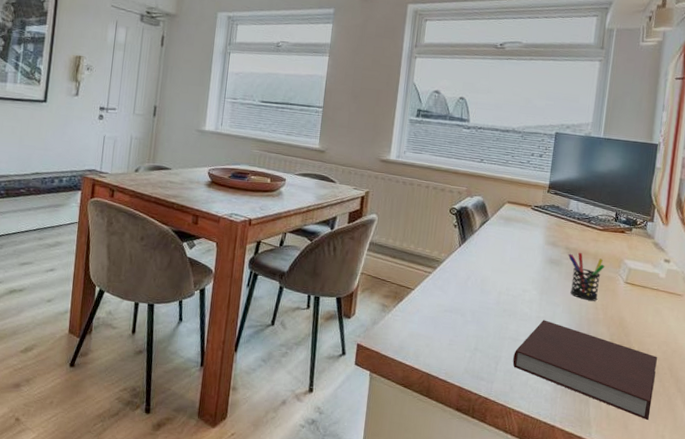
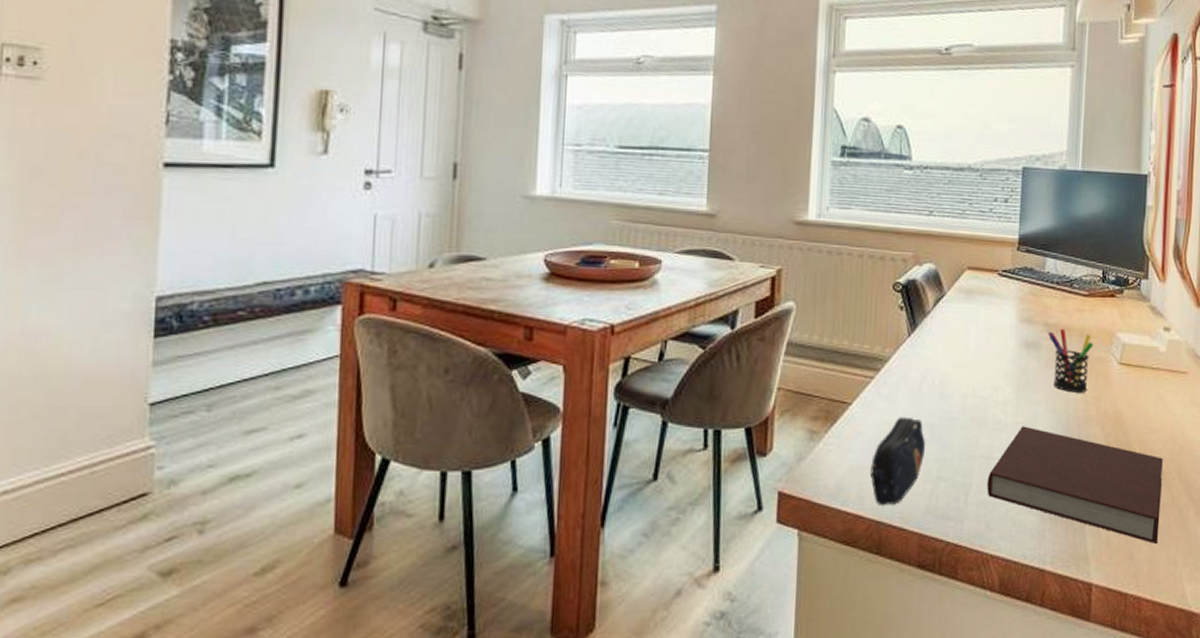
pencil case: none [425,302,468,364] -> present [870,417,926,505]

